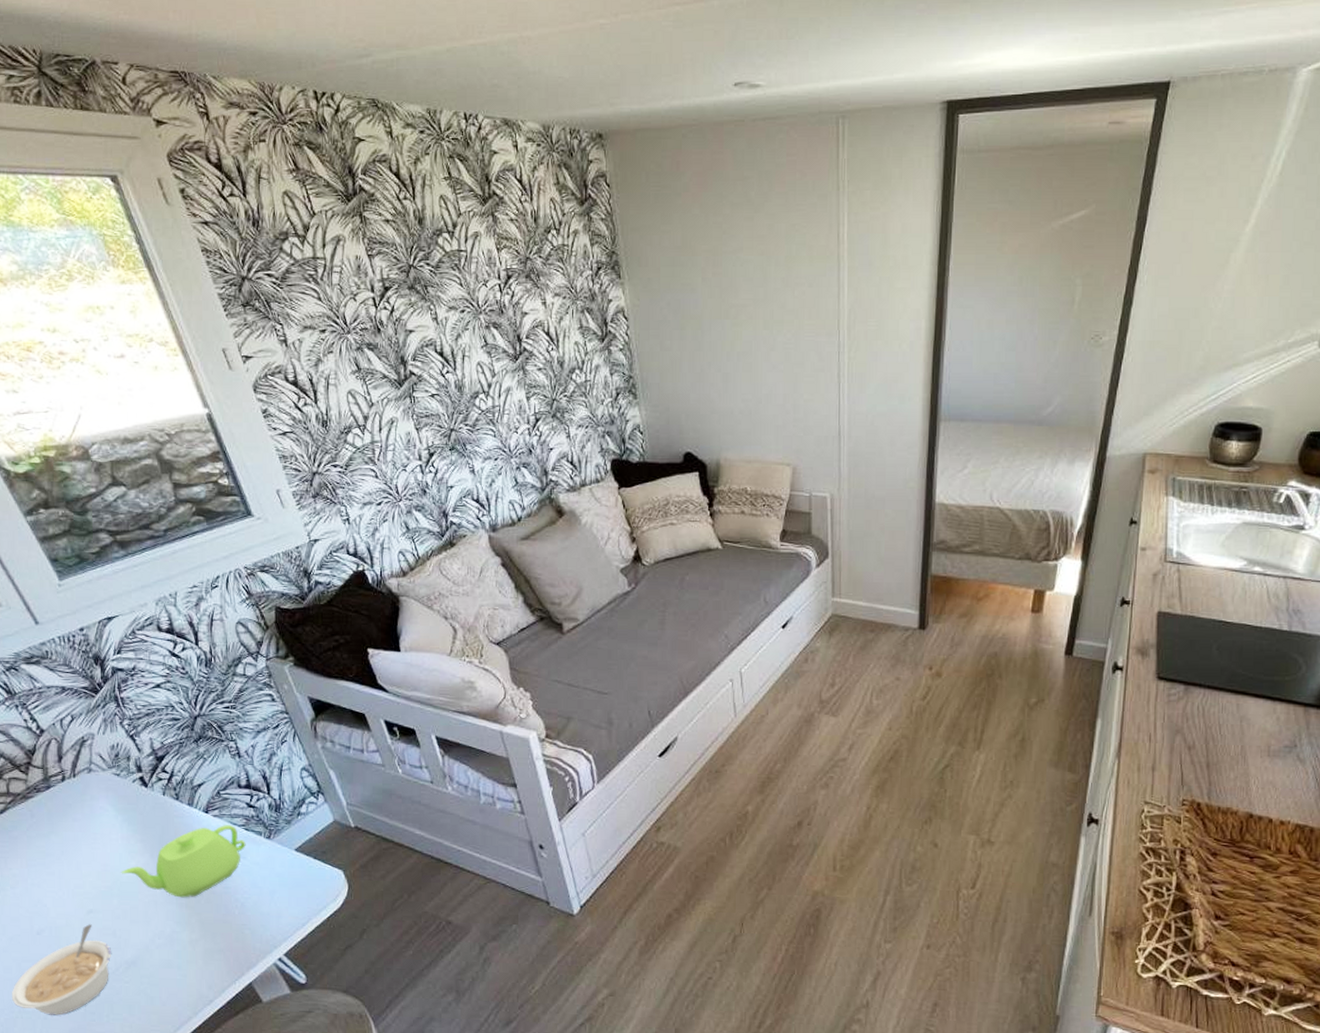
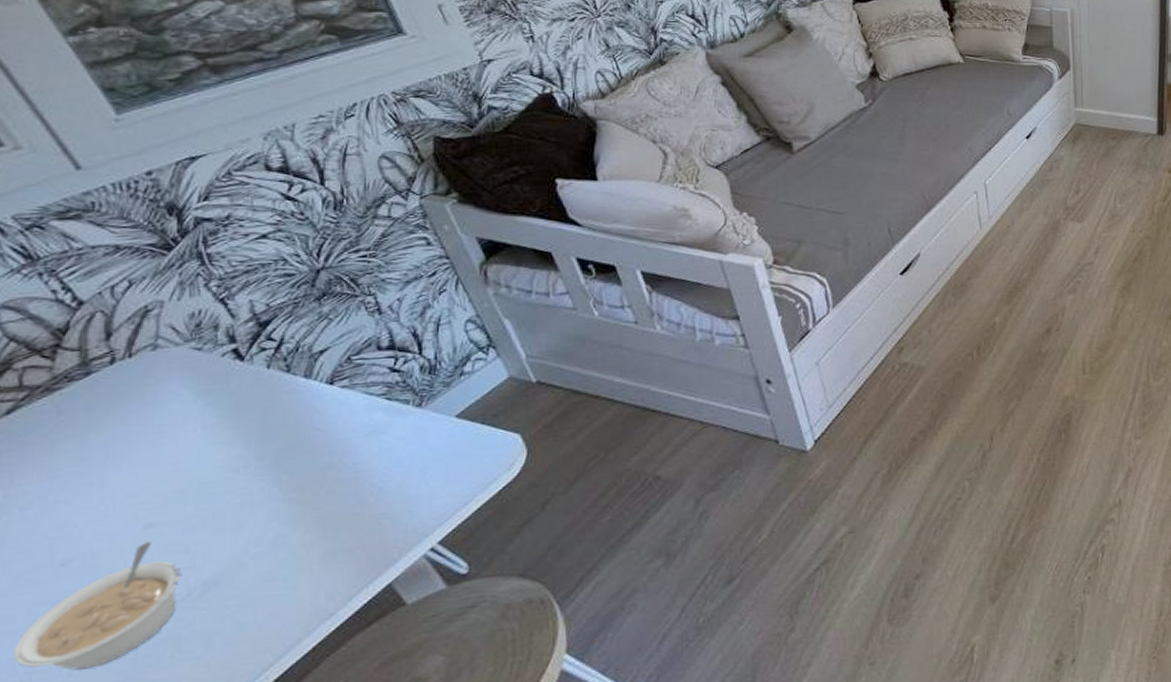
teapot: present [121,825,246,898] -> none [199,395,387,492]

